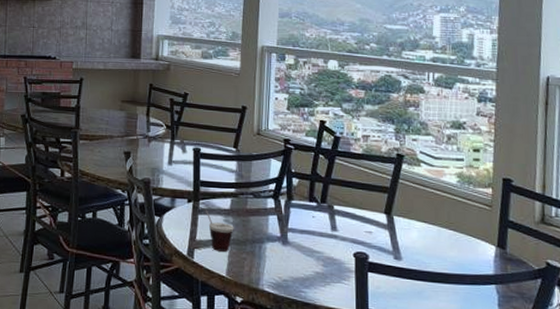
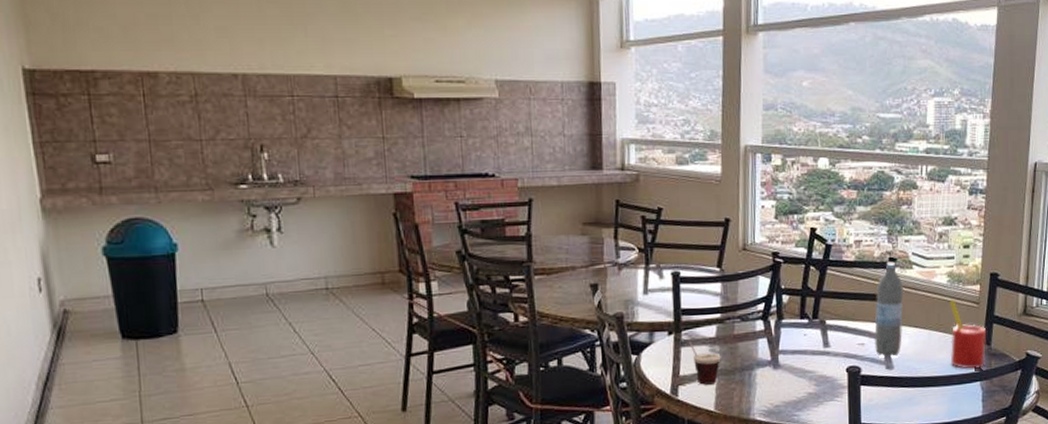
water bottle: none [381,157,412,249] -> present [874,261,904,357]
straw: none [459,199,501,272] -> present [948,299,987,369]

